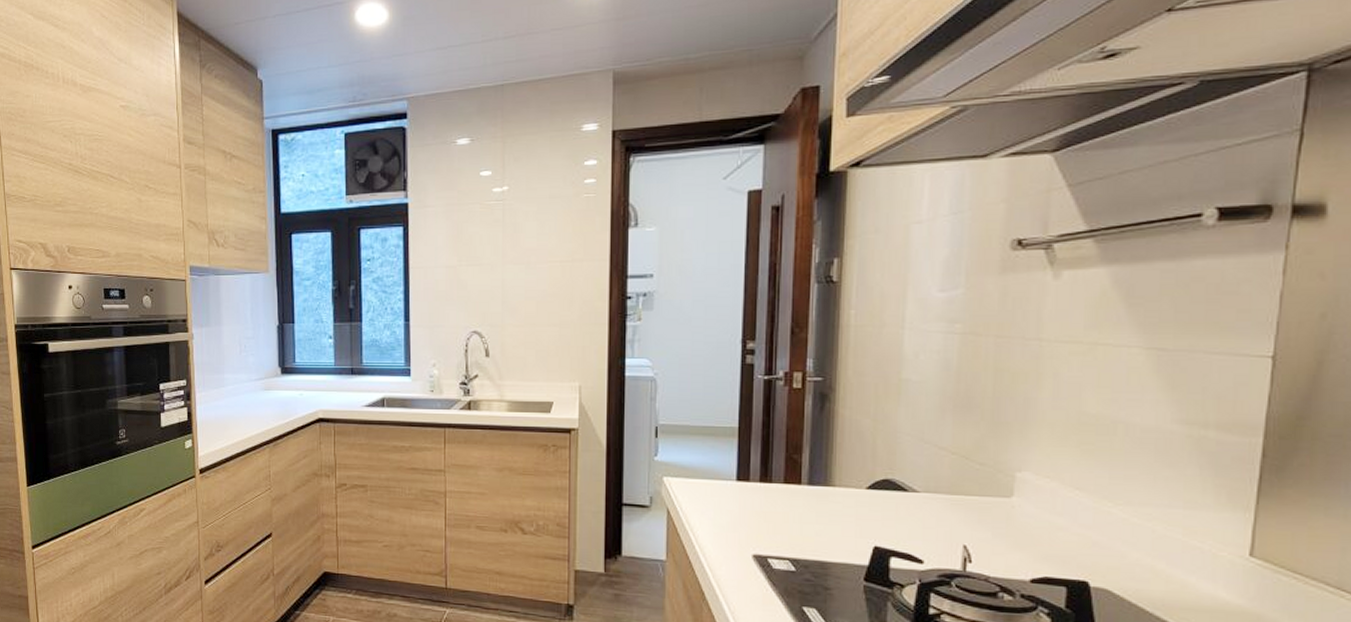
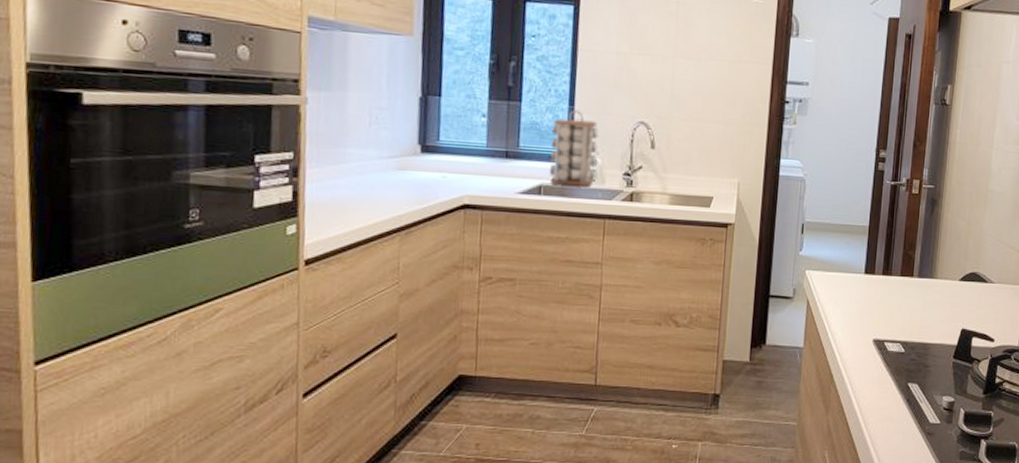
spice rack: none [390,325,434,398] -> present [550,109,598,187]

